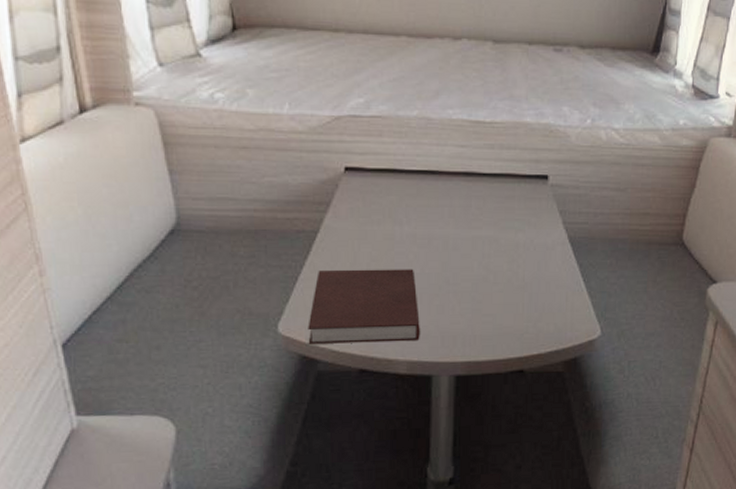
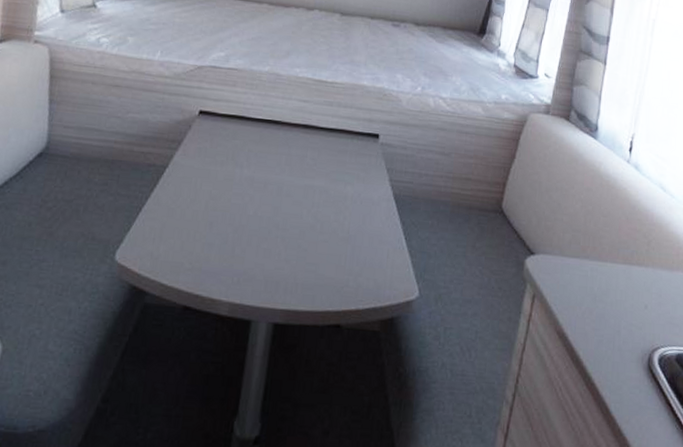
notebook: present [308,269,420,344] -> none [140,203,248,283]

